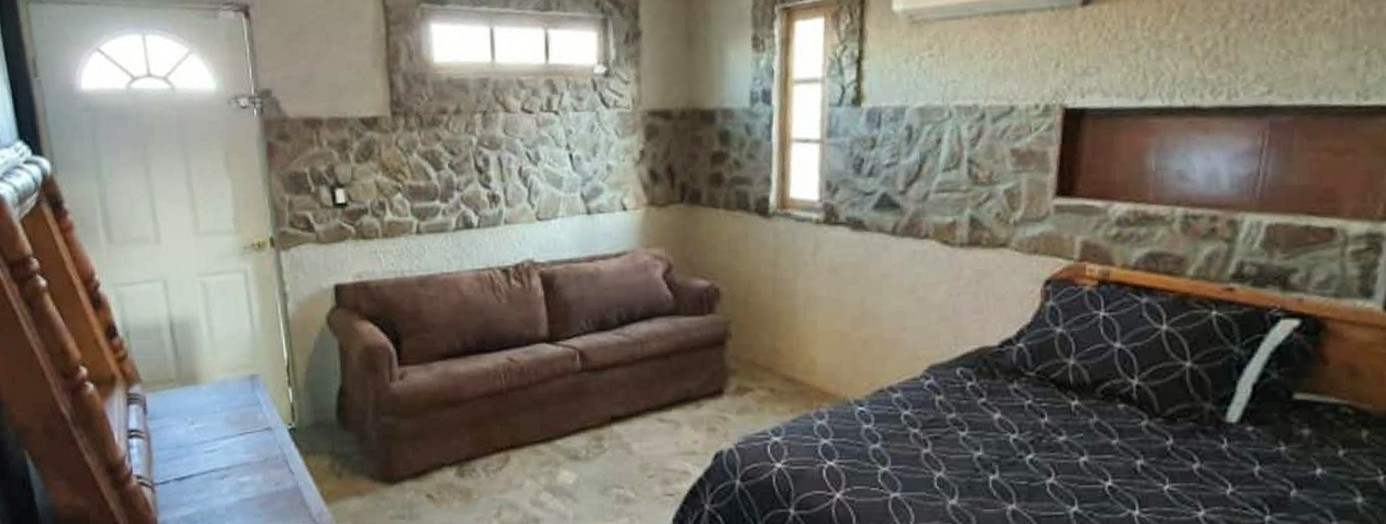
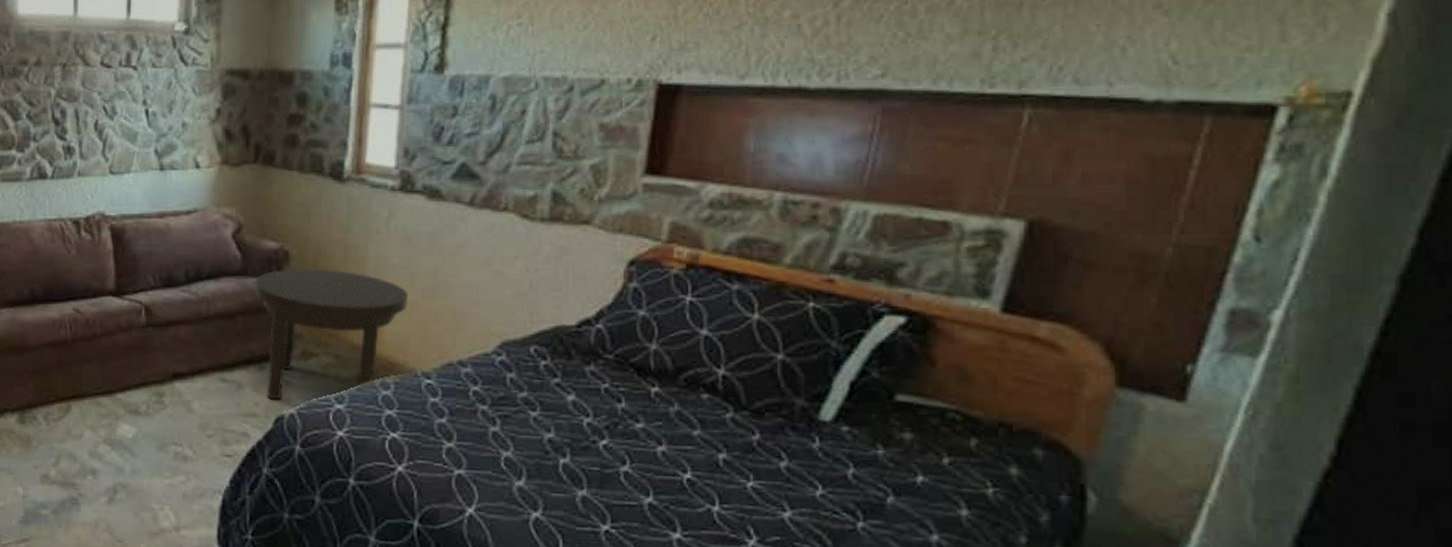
side table: none [687,304,839,436] -> present [254,268,409,400]

